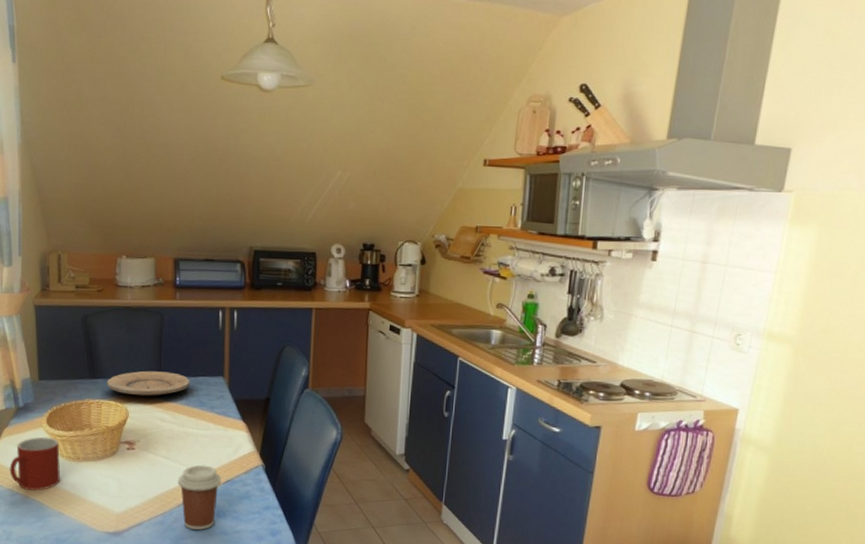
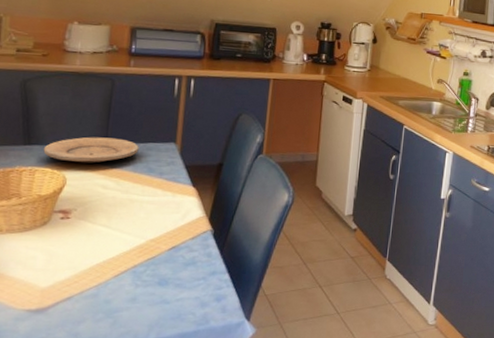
coffee cup: present [178,464,222,531] -> none [117,232,167,301]

